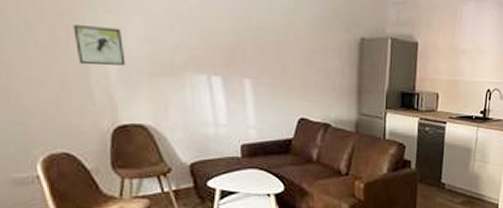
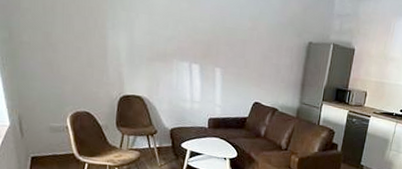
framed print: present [73,25,126,66] -> none [99,18,133,51]

